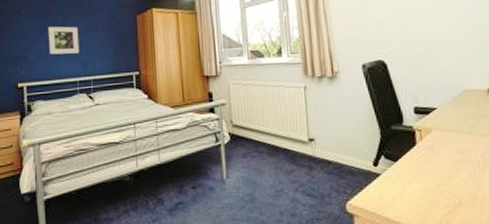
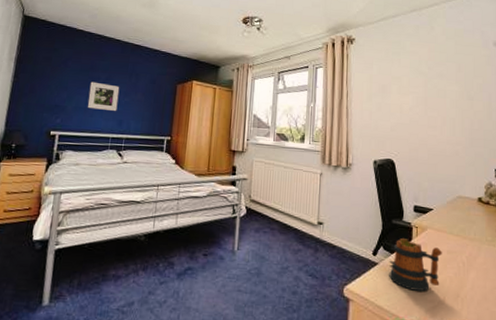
mug: none [392,144,453,198] -> present [389,238,442,291]

